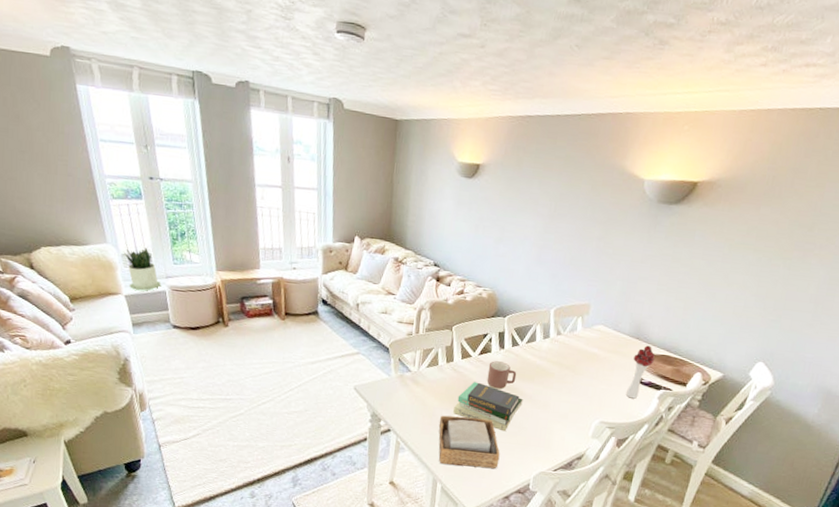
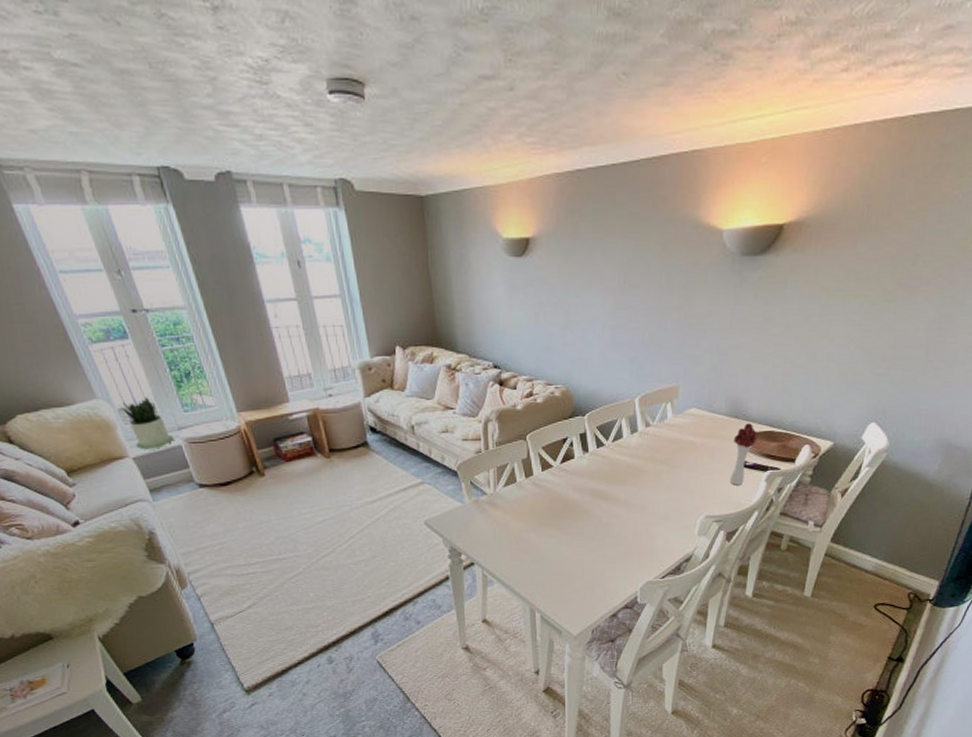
napkin holder: present [438,415,500,469] -> none [527,533,600,591]
books: present [453,381,523,431] -> none [541,494,618,544]
mug: present [486,361,517,390] -> none [573,467,607,499]

